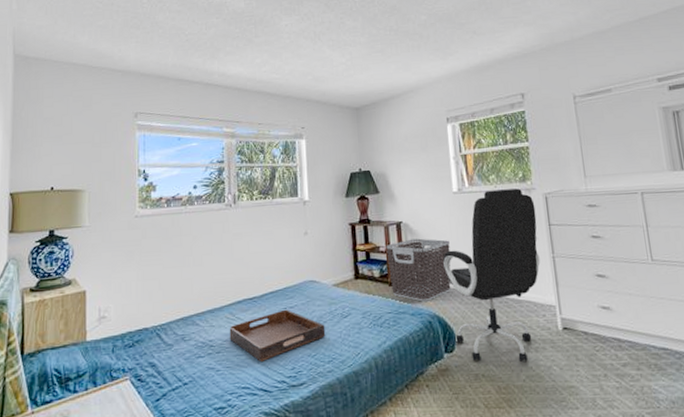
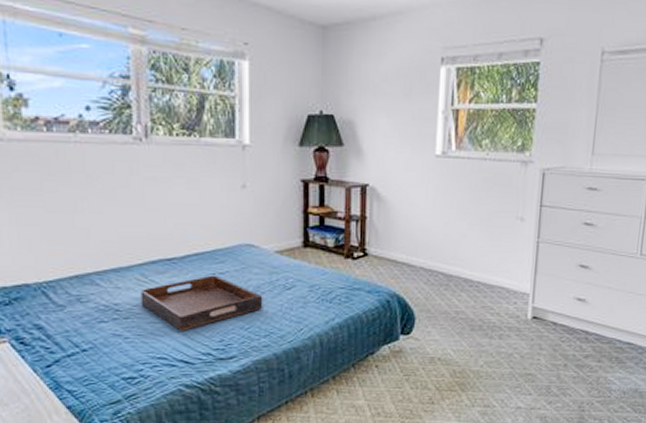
clothes hamper: present [386,238,451,302] -> none [345,206,423,279]
office chair: present [443,188,540,362] -> none [412,158,529,348]

